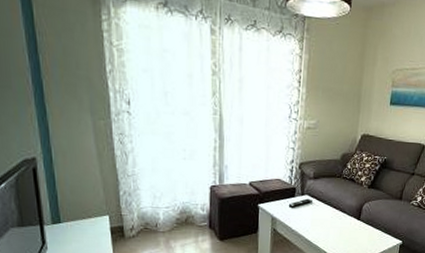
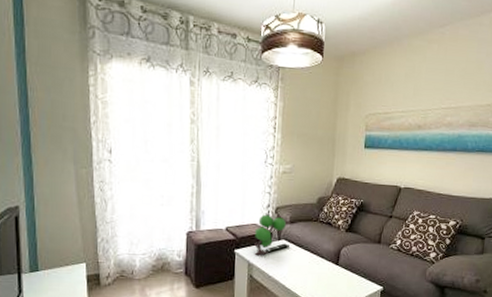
plant: none [277,169,309,211] -> present [254,214,286,256]

